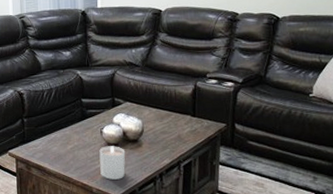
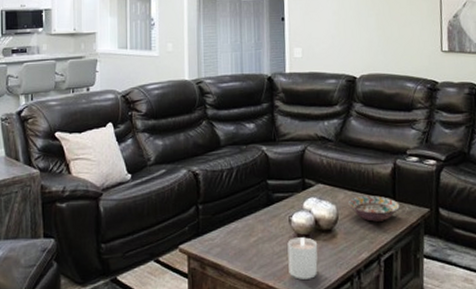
decorative bowl: none [151,112,199,134] -> present [347,195,400,222]

